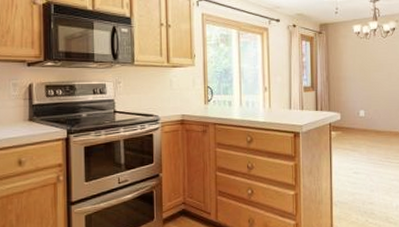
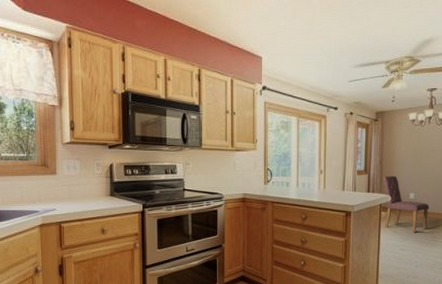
dining chair: none [331,92,381,154] -> present [383,175,429,233]

